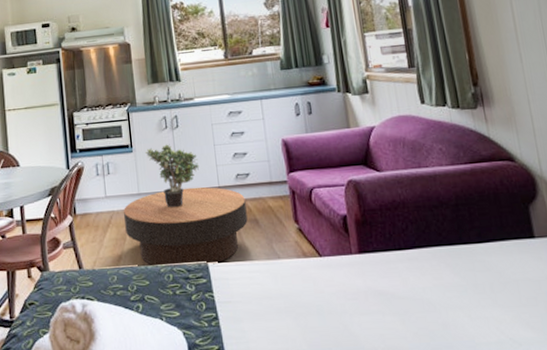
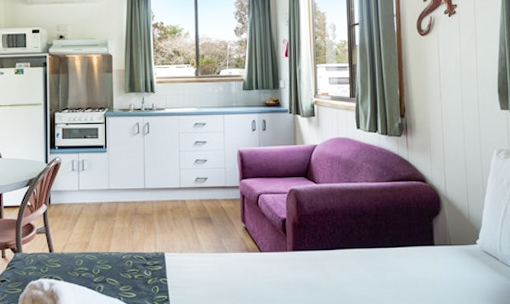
coffee table: present [124,187,248,267] -> none [94,186,202,254]
potted plant: present [145,144,200,208] -> none [117,147,165,204]

